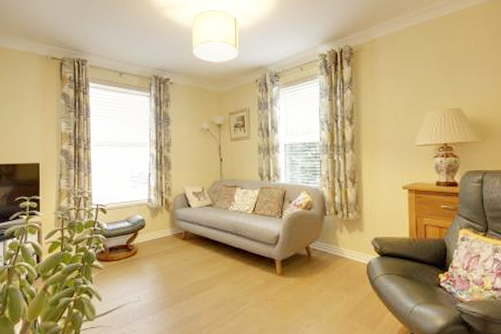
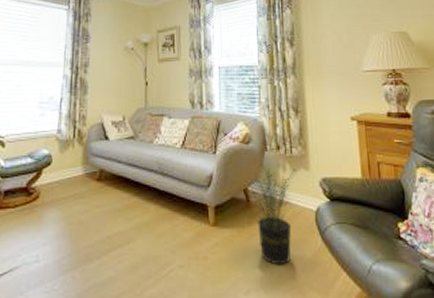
potted plant: none [312,223,352,306] -> present [251,160,297,266]

